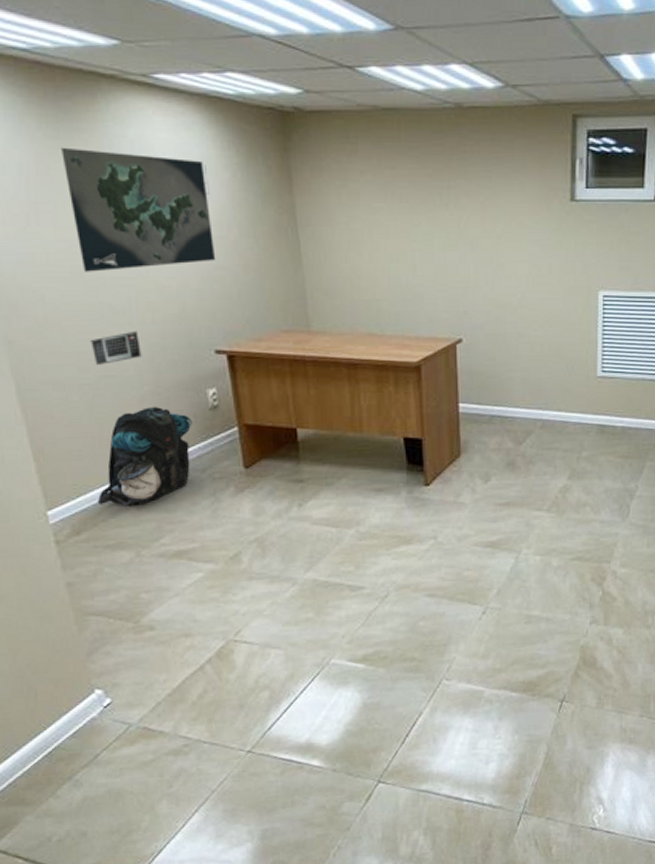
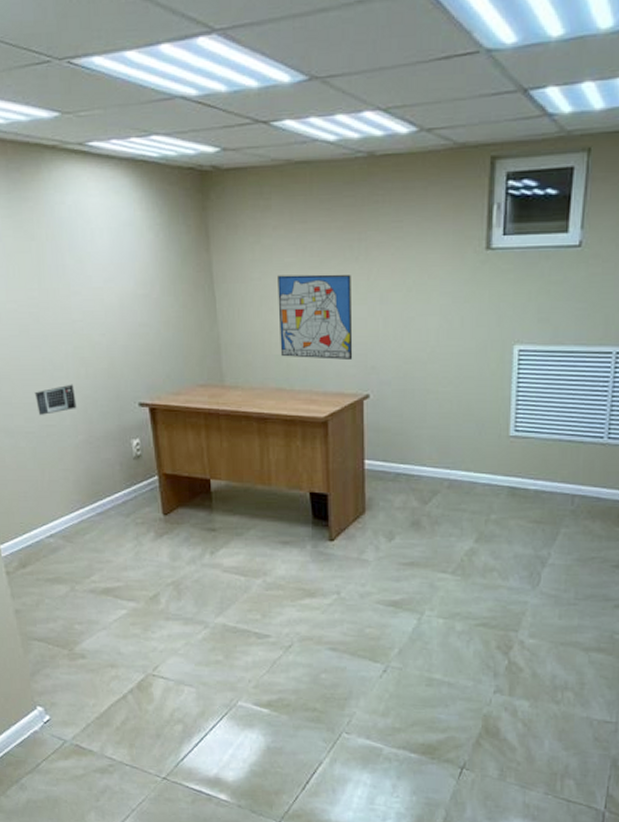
map: present [61,147,216,272] -> none [12,215,141,330]
backpack: present [97,406,192,506] -> none [39,454,119,545]
wall art: none [366,220,445,304] -> present [277,274,353,360]

